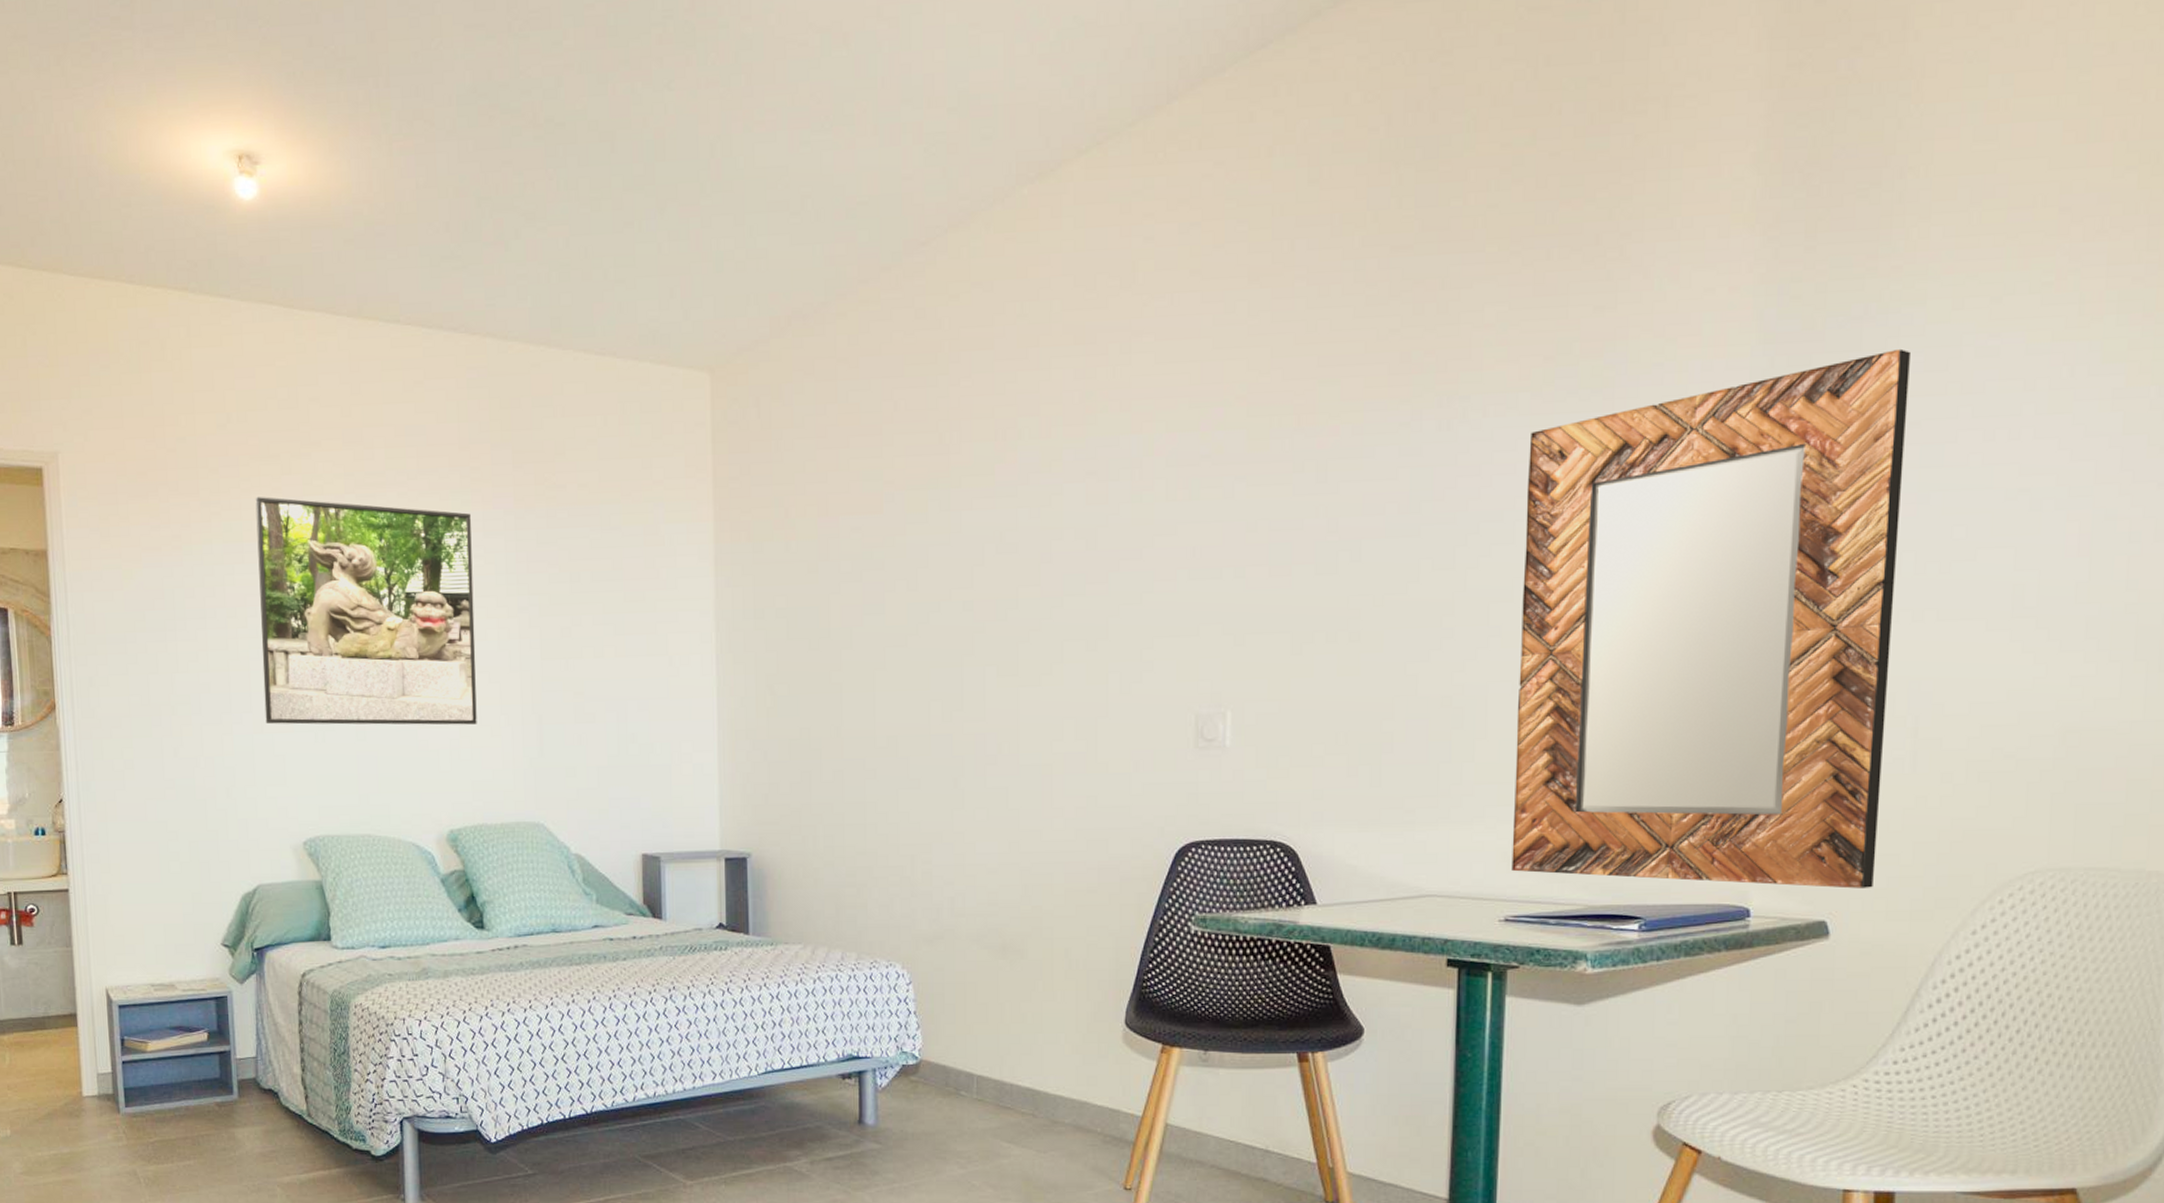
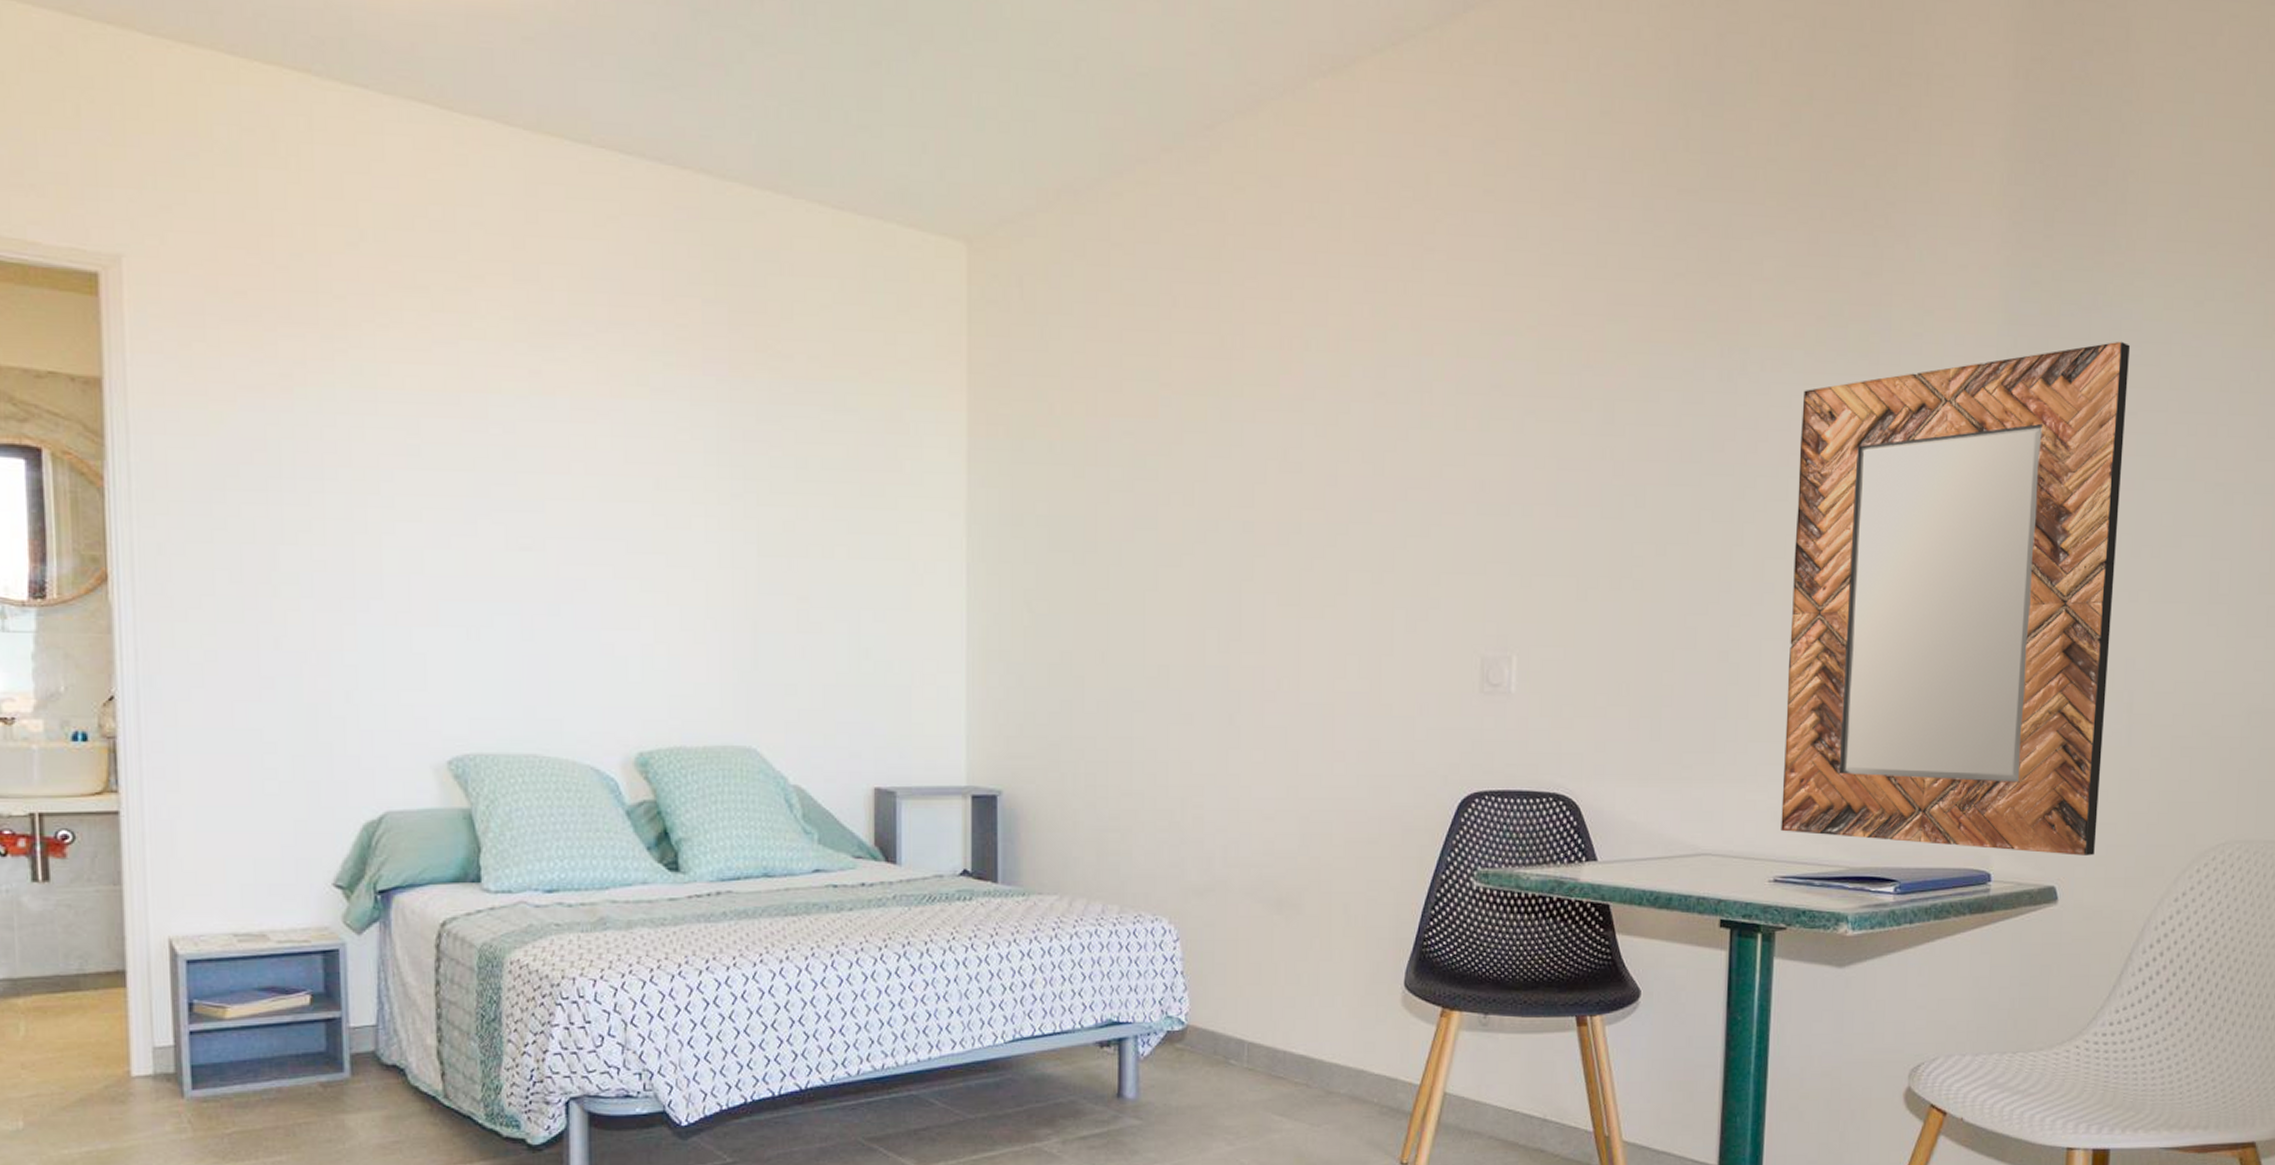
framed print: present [255,496,477,725] -> none [395,334,677,628]

